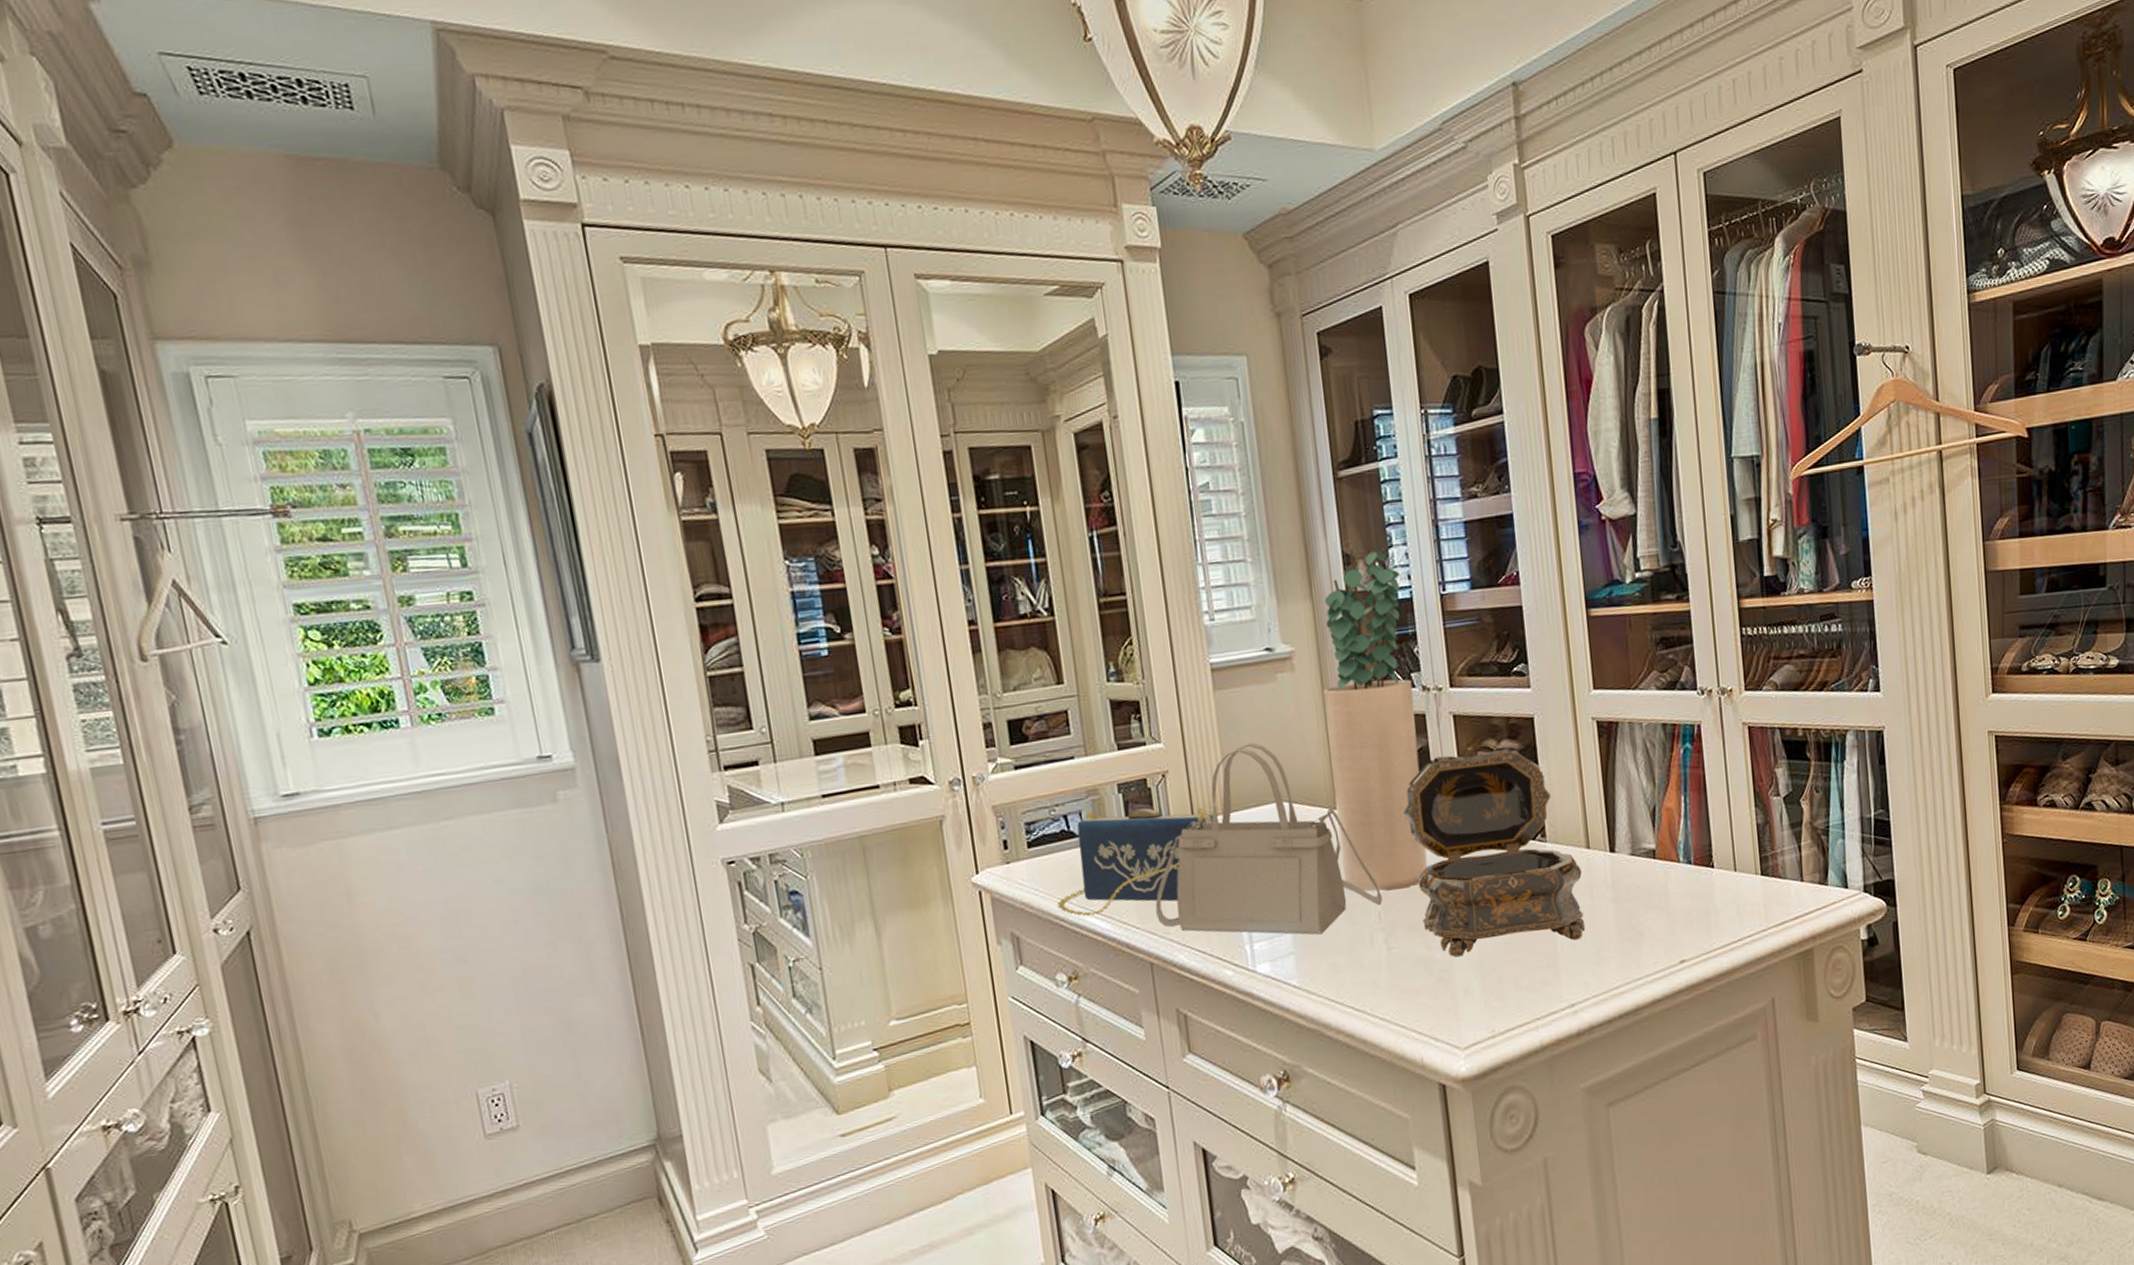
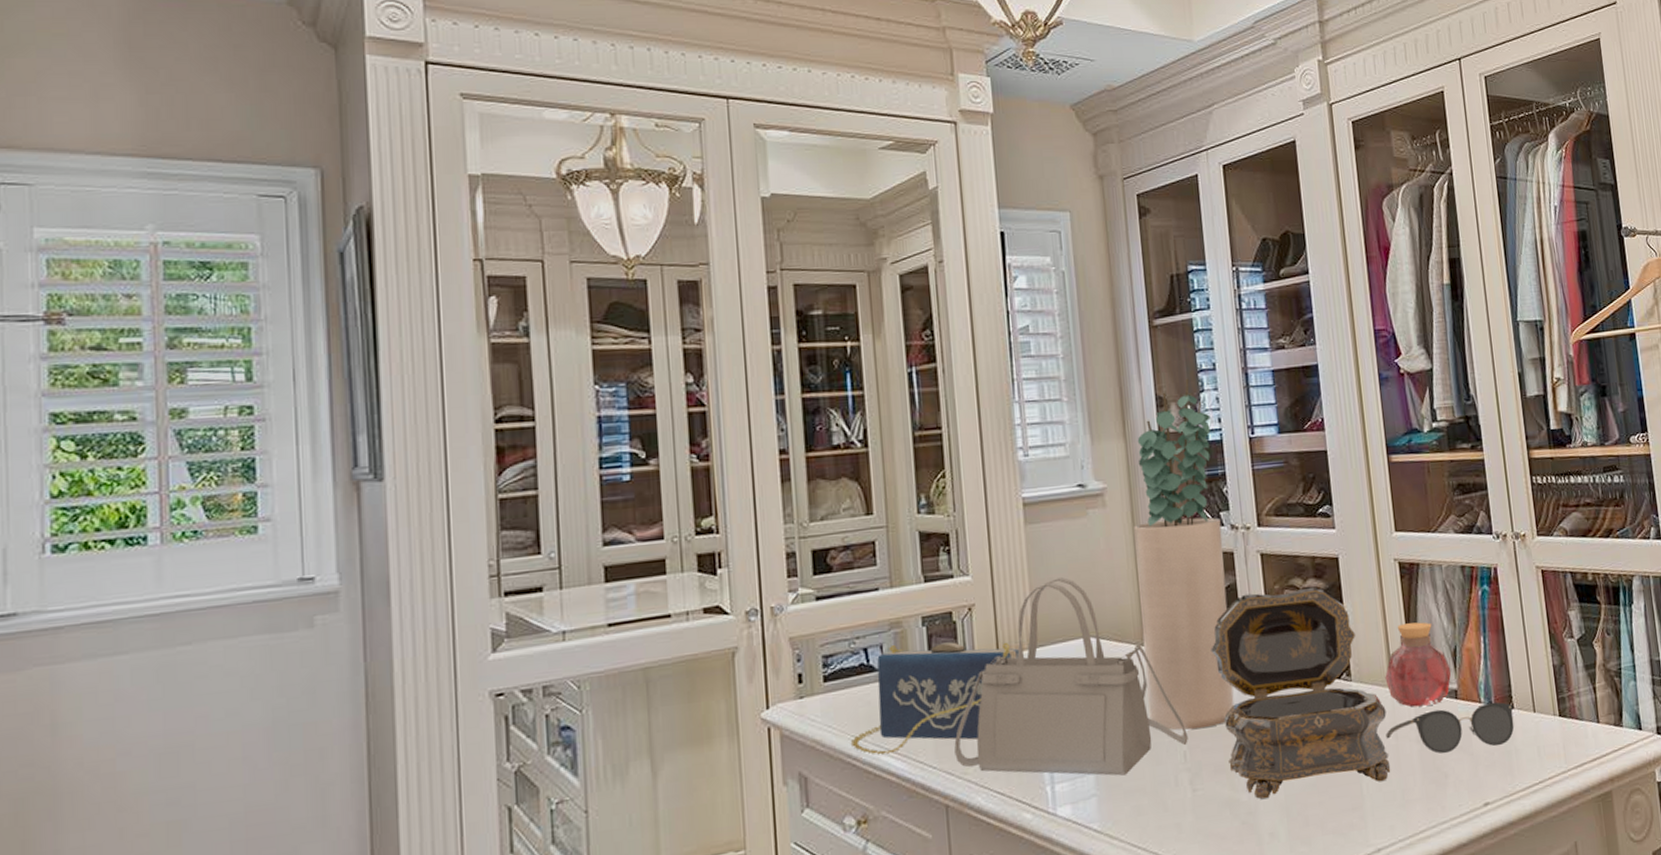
potion bottle: none [1581,781,1650,868] -> present [1385,622,1452,707]
sunglasses: none [1581,861,1714,913] -> present [1386,702,1514,754]

